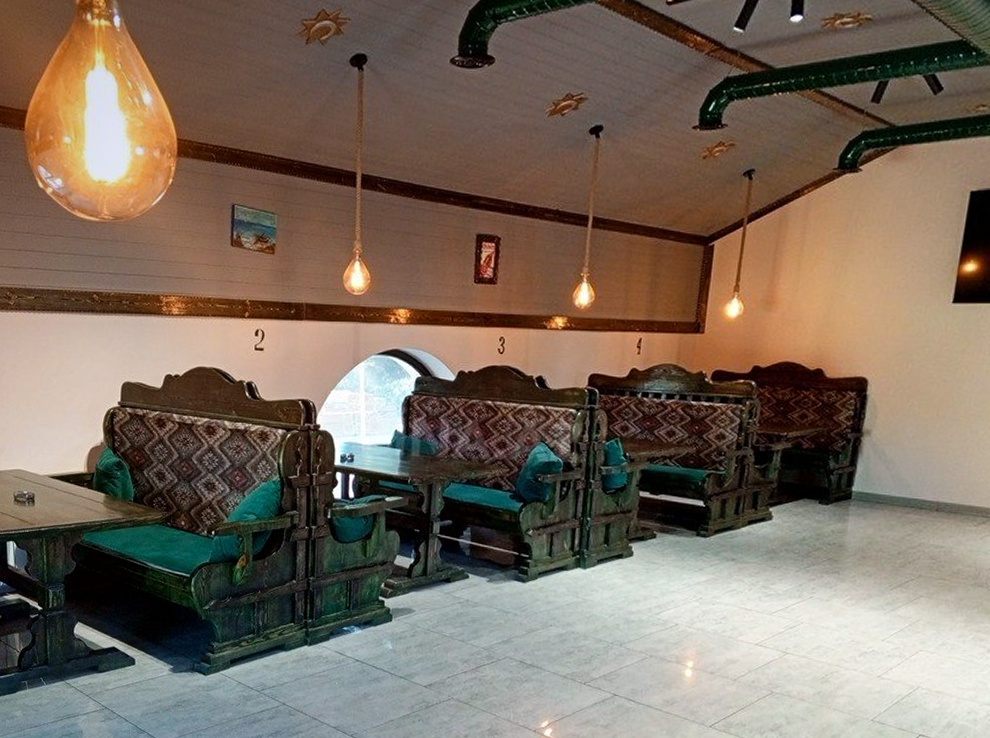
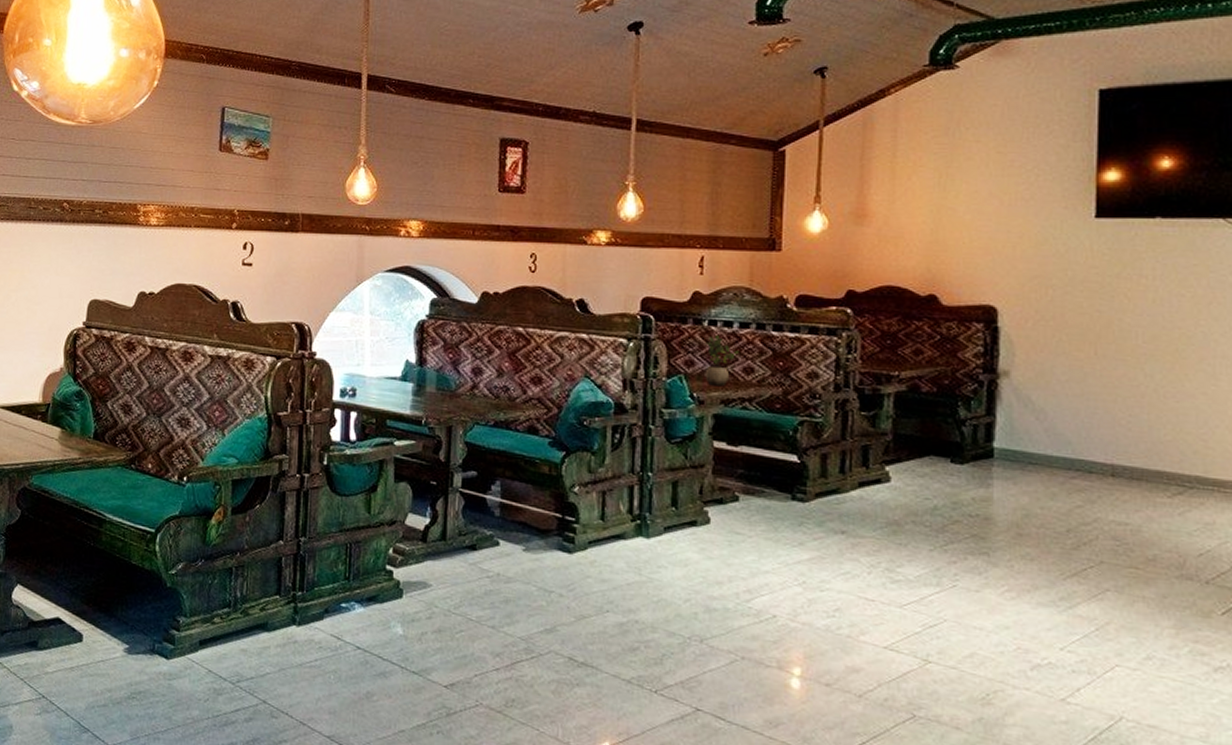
potted plant: none [636,405,665,447] -> present [705,335,739,387]

